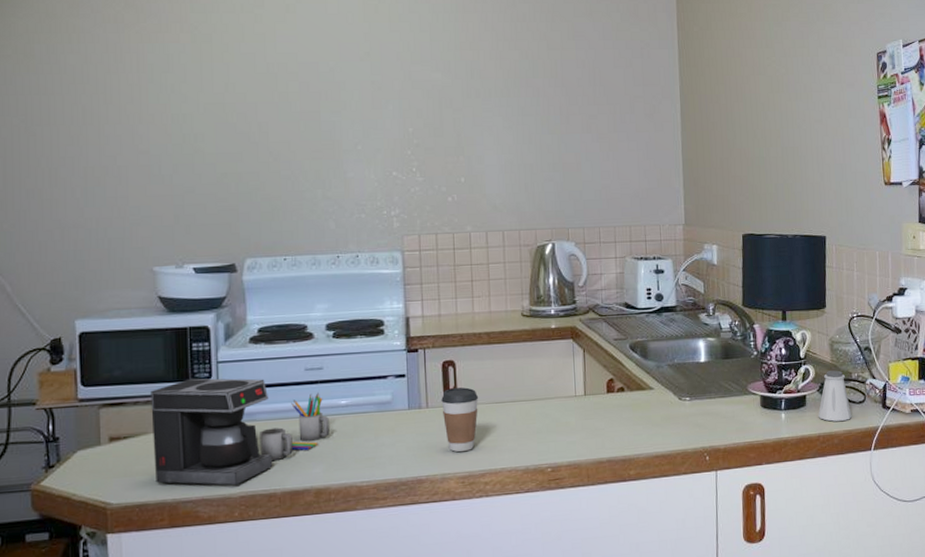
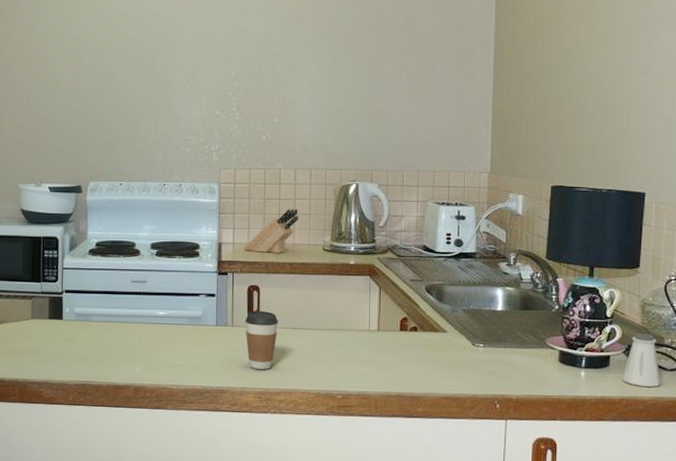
coffee maker: present [150,378,330,486] -> none [11,280,149,374]
knife block: none [434,273,494,324] -> present [243,208,299,253]

